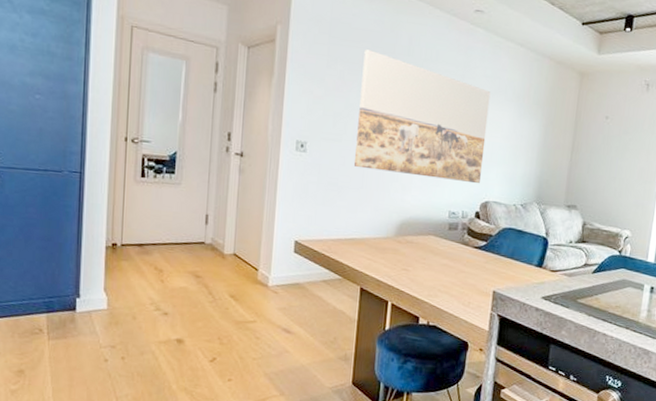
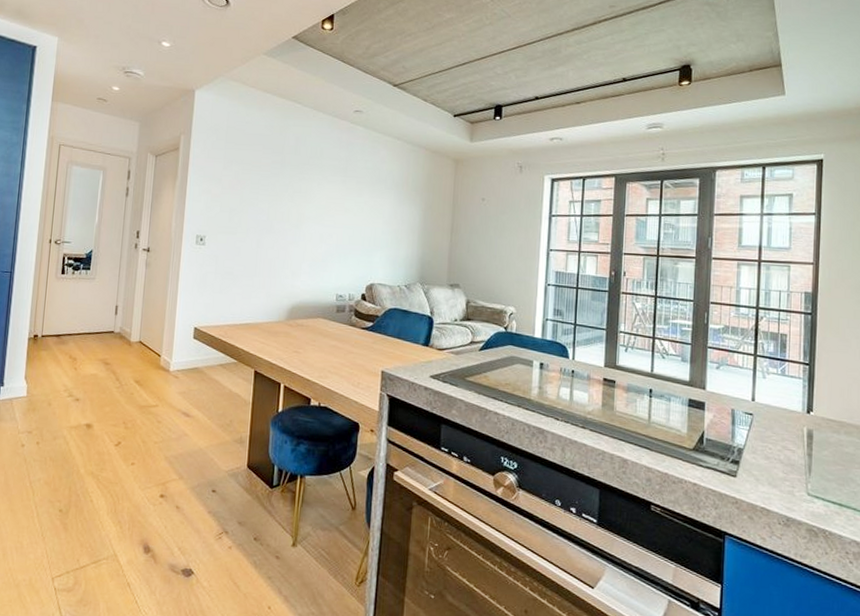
wall art: present [353,48,491,184] -> none [247,150,372,268]

